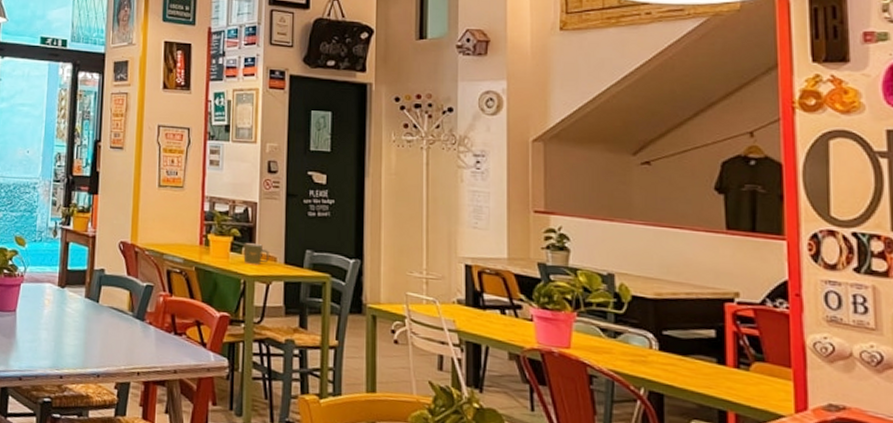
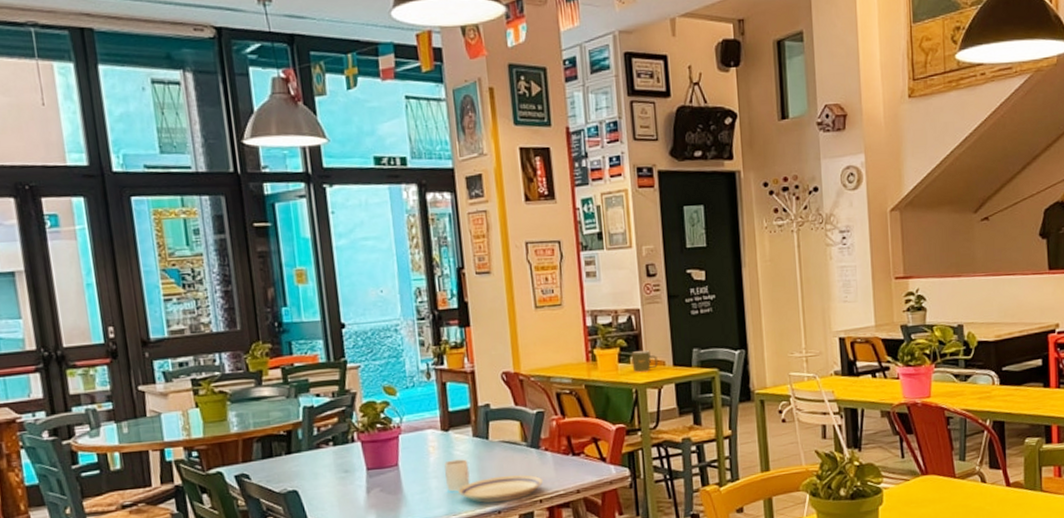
mug: none [55,316,77,348] -> present [444,459,470,492]
plate: none [64,340,144,367] -> present [458,474,544,503]

